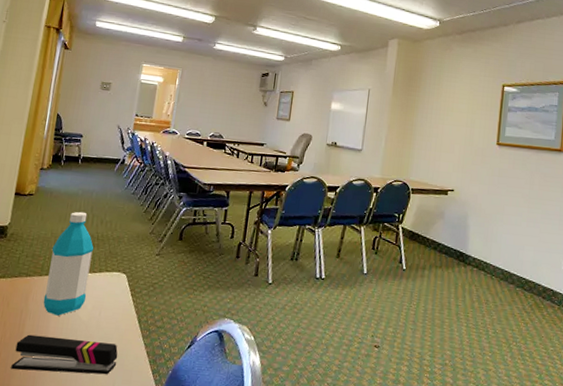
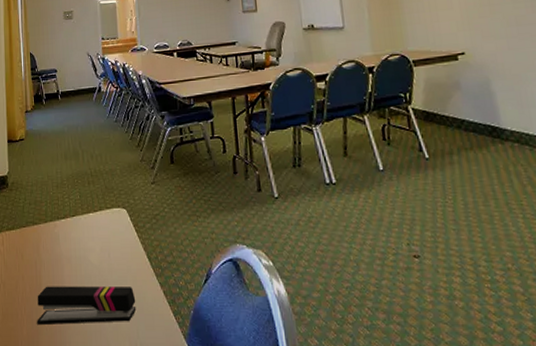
water bottle: present [43,211,94,316] -> none [51,149,93,263]

